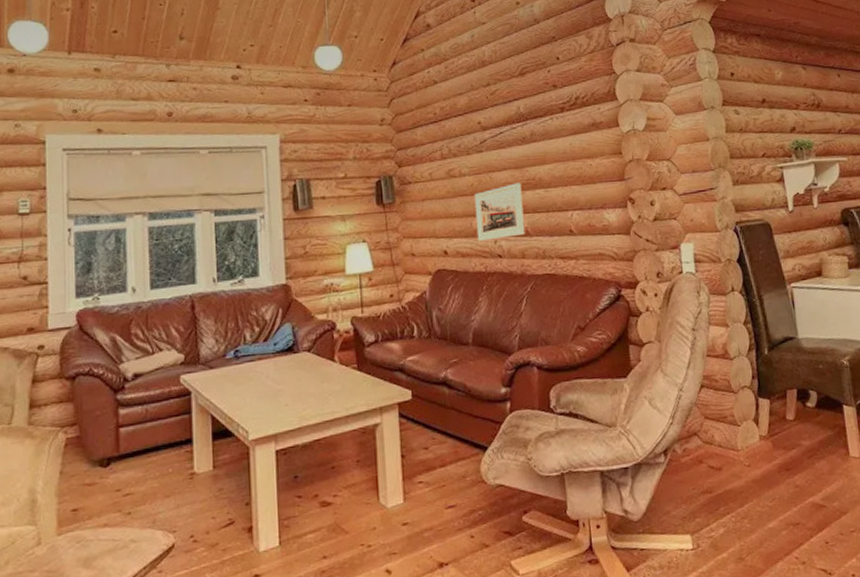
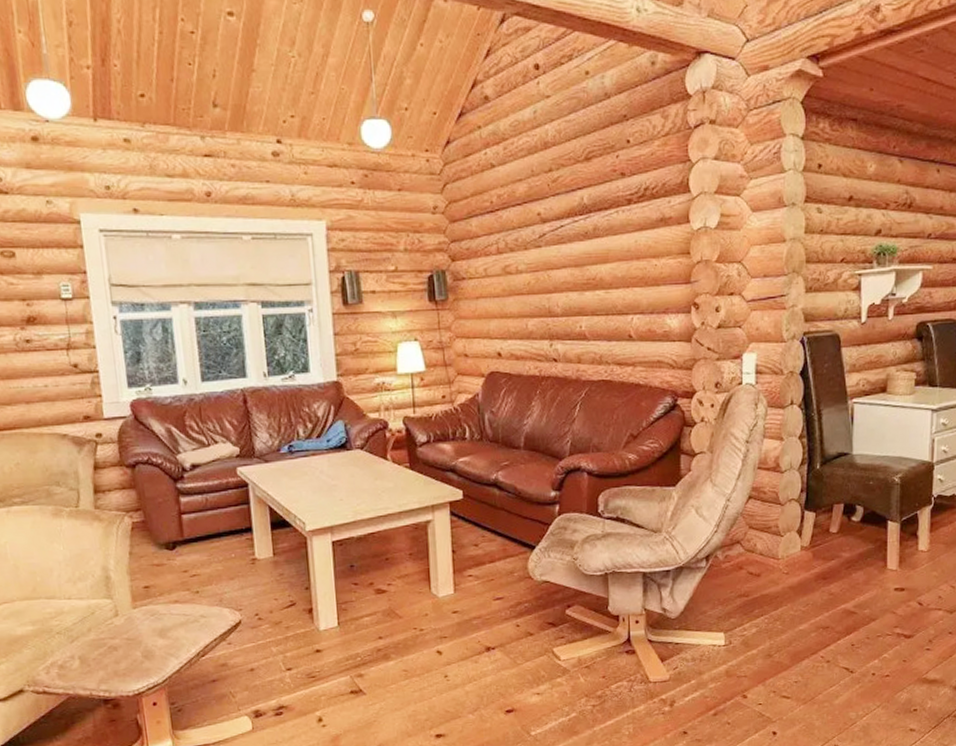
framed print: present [474,183,525,242] -> none [530,282,582,345]

